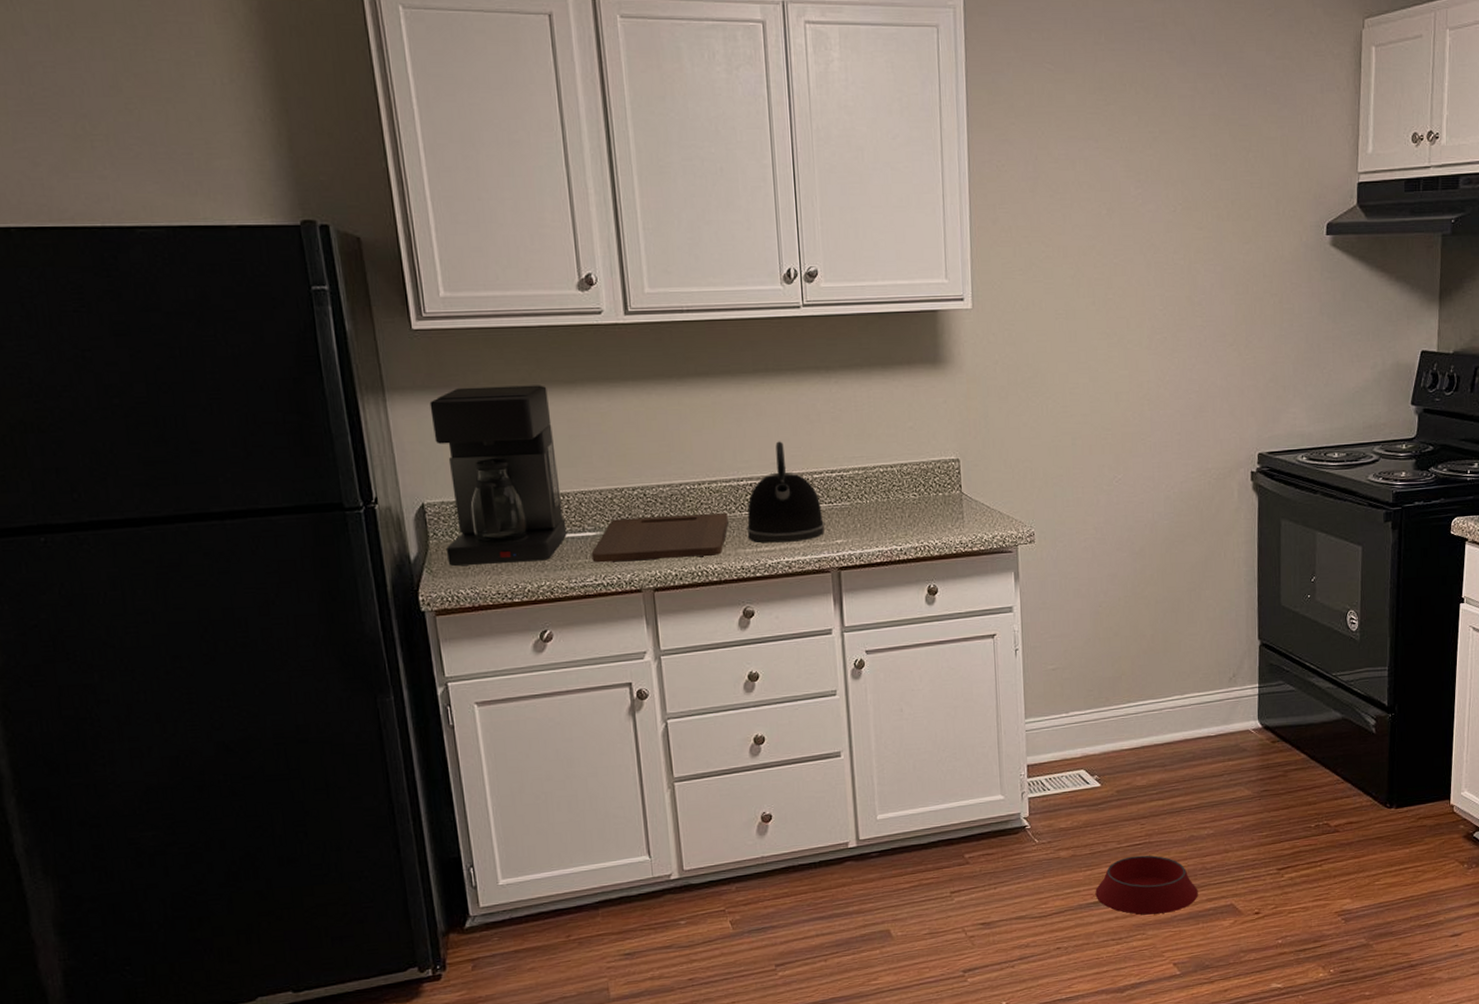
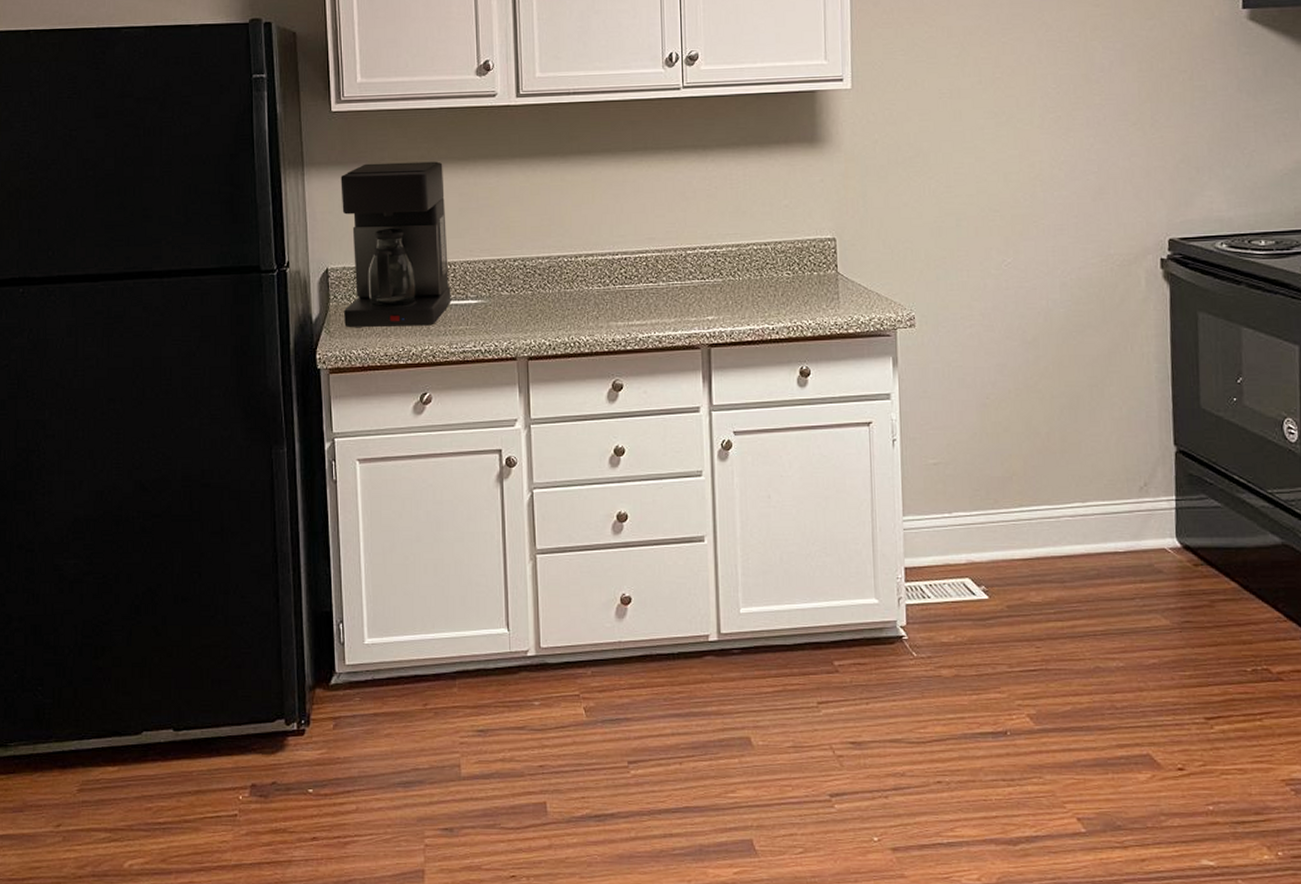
cutting board: present [591,512,728,563] -> none [472,285,602,330]
kettle: present [746,441,826,544] -> none [619,217,697,318]
pet bowl: present [1095,855,1198,915] -> none [982,683,1107,756]

